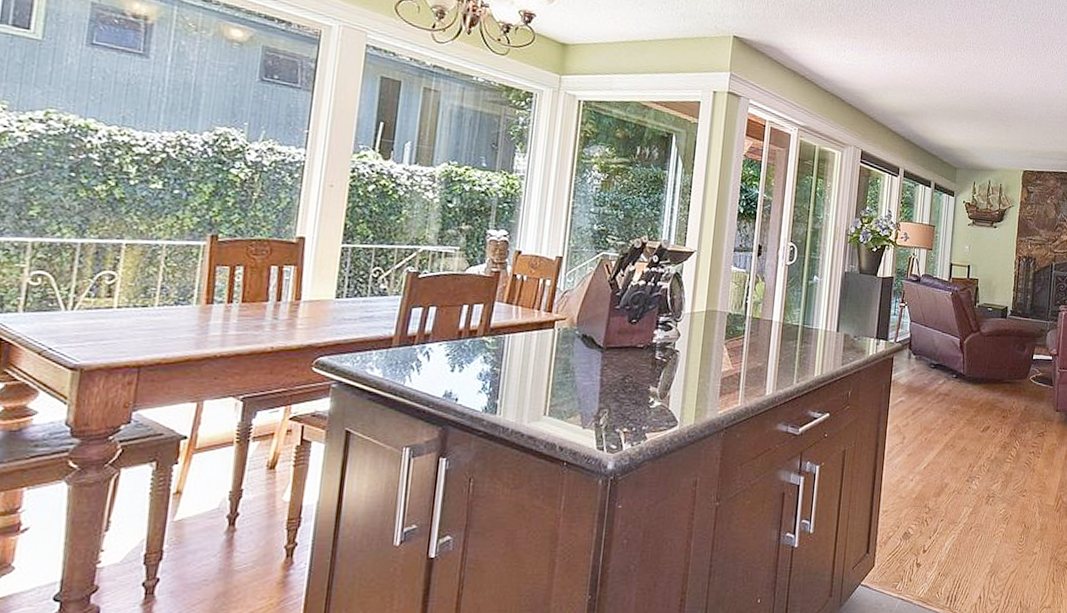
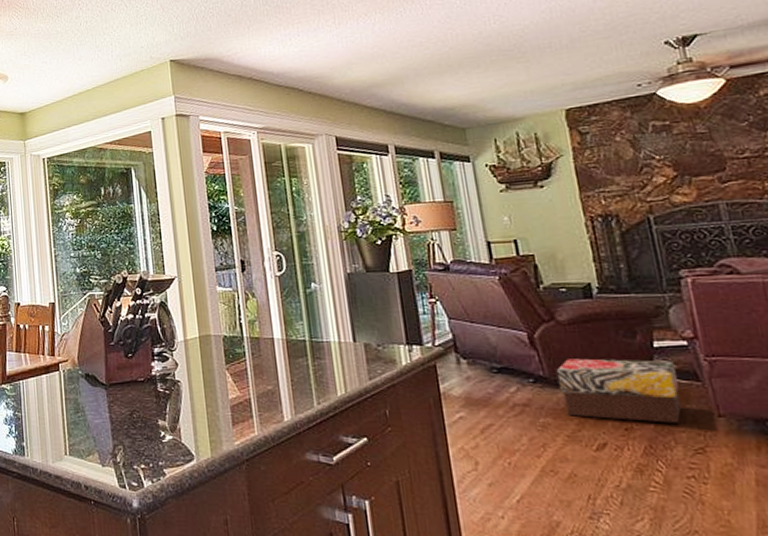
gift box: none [970,362,1041,414] -> present [556,358,681,423]

